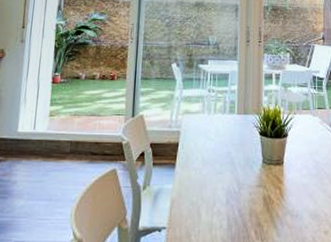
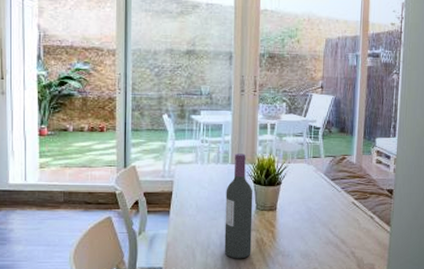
wine bottle: none [230,103,260,219] -> present [224,153,253,259]

